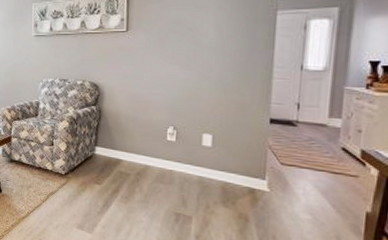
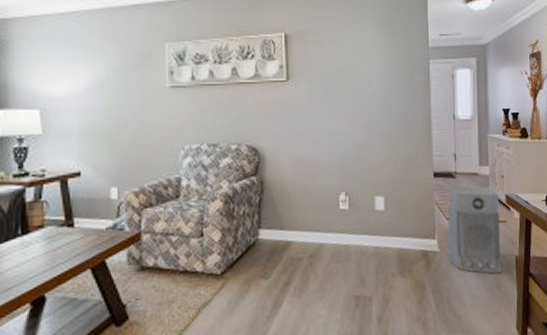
air purifier: none [279,133,351,225] -> present [447,185,502,274]

